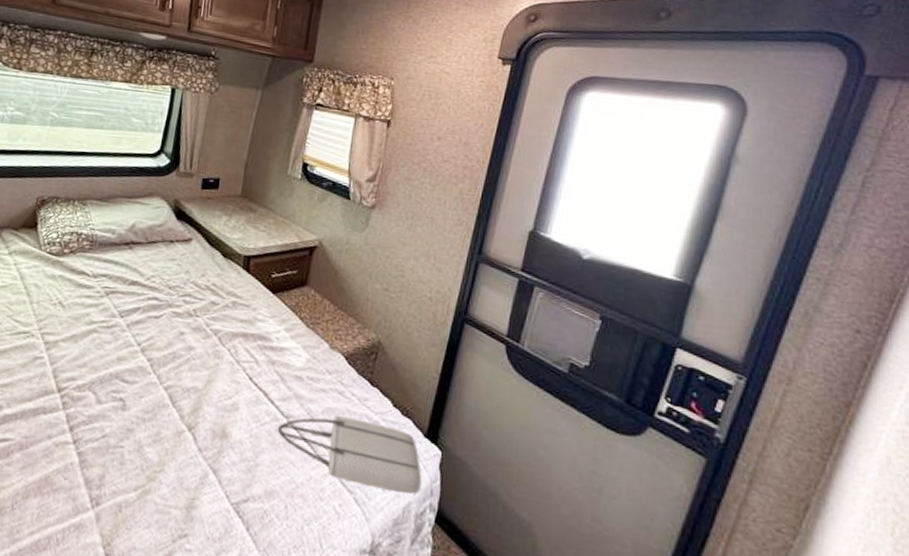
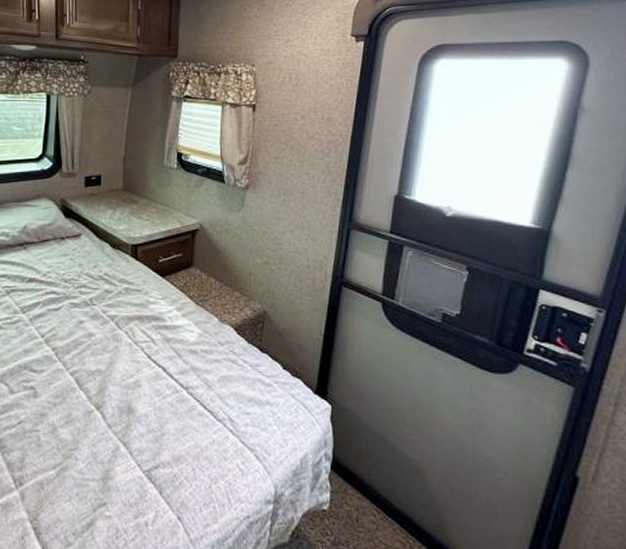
tote bag: present [277,416,423,495] -> none [178,383,316,447]

